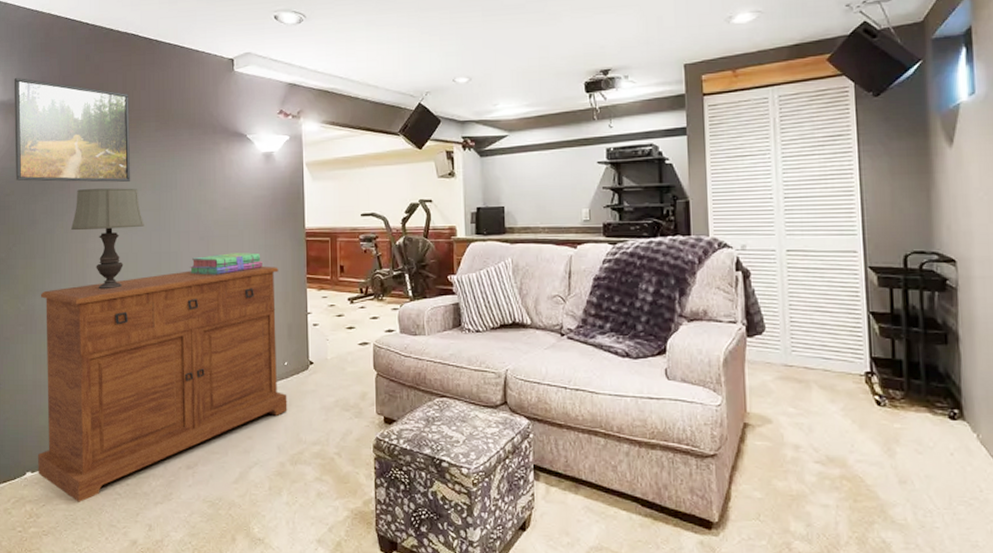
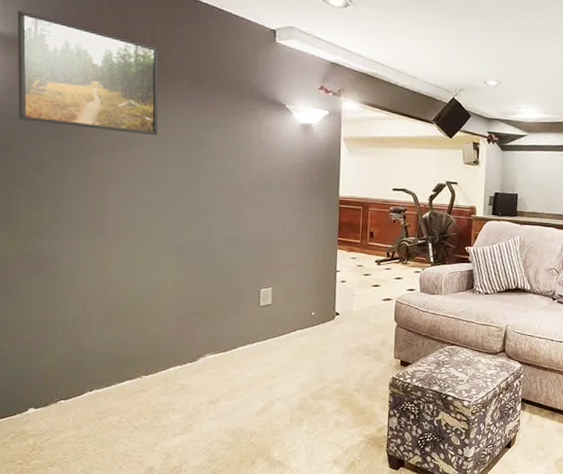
sideboard: present [38,266,288,502] -> none [43,226,313,435]
table lamp: present [70,188,144,290] -> none [86,137,172,238]
stack of books: present [190,253,262,275] -> none [220,212,295,232]

